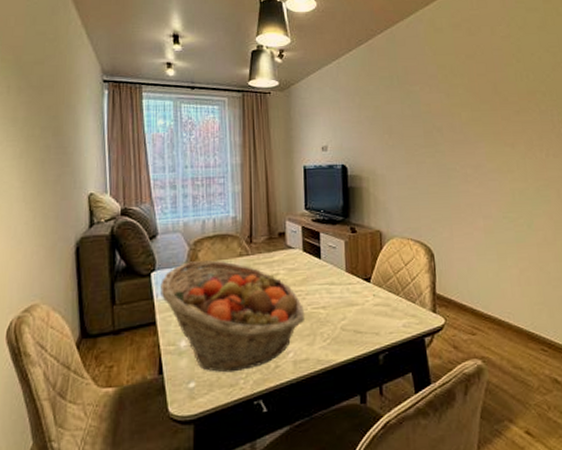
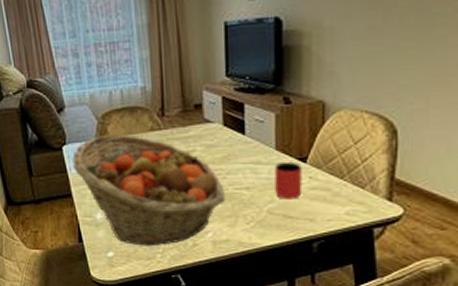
cup: none [345,282,369,316] -> present [274,161,303,200]

